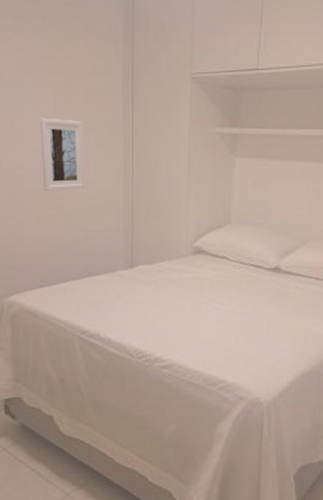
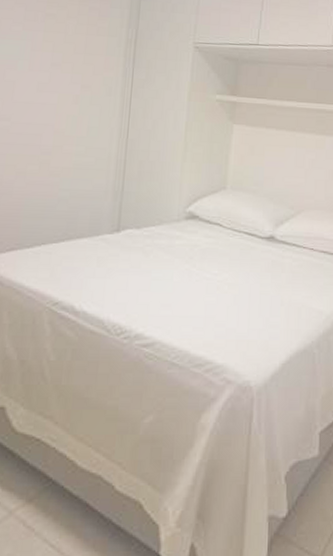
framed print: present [39,118,85,191] -> none [29,72,80,146]

